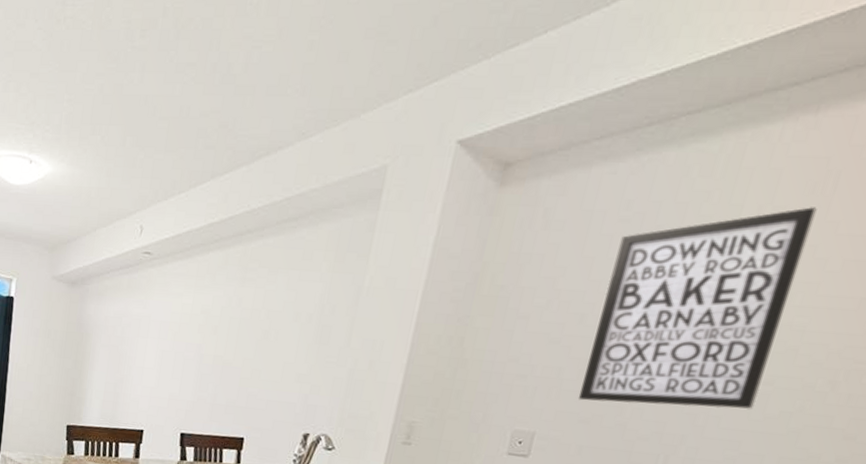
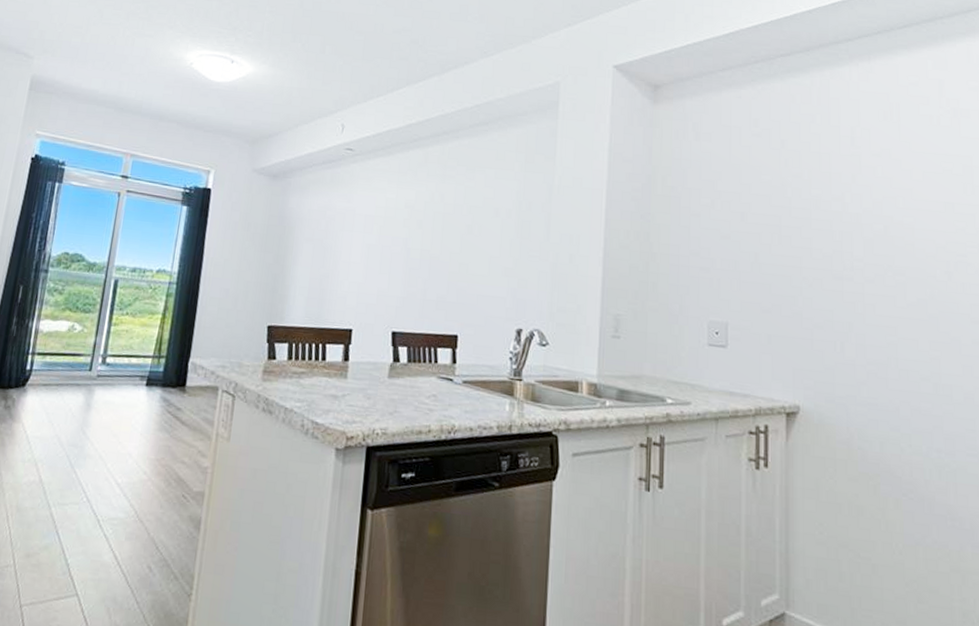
wall art: present [578,207,817,410] -> none [756,130,897,298]

